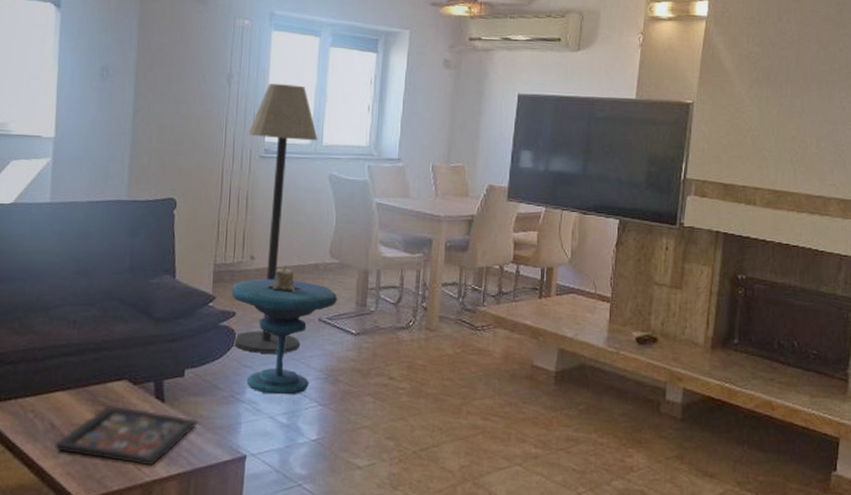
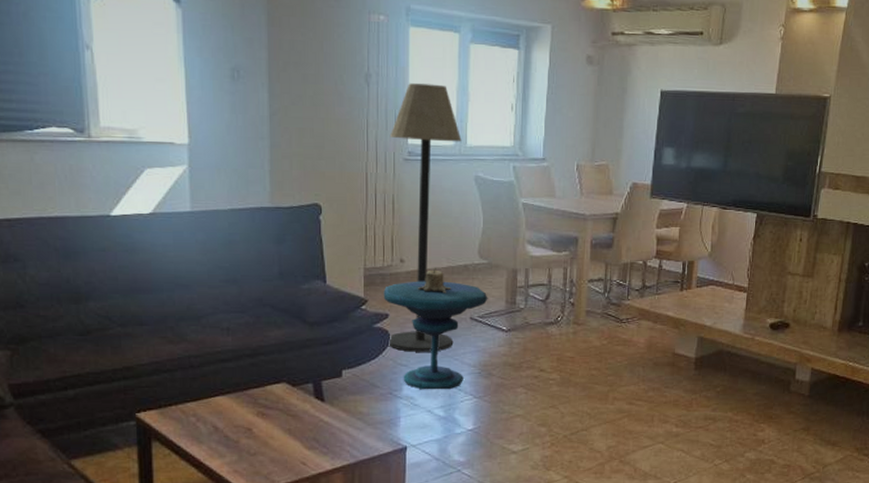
decorative tray: present [53,406,198,467] -> none [218,407,358,462]

